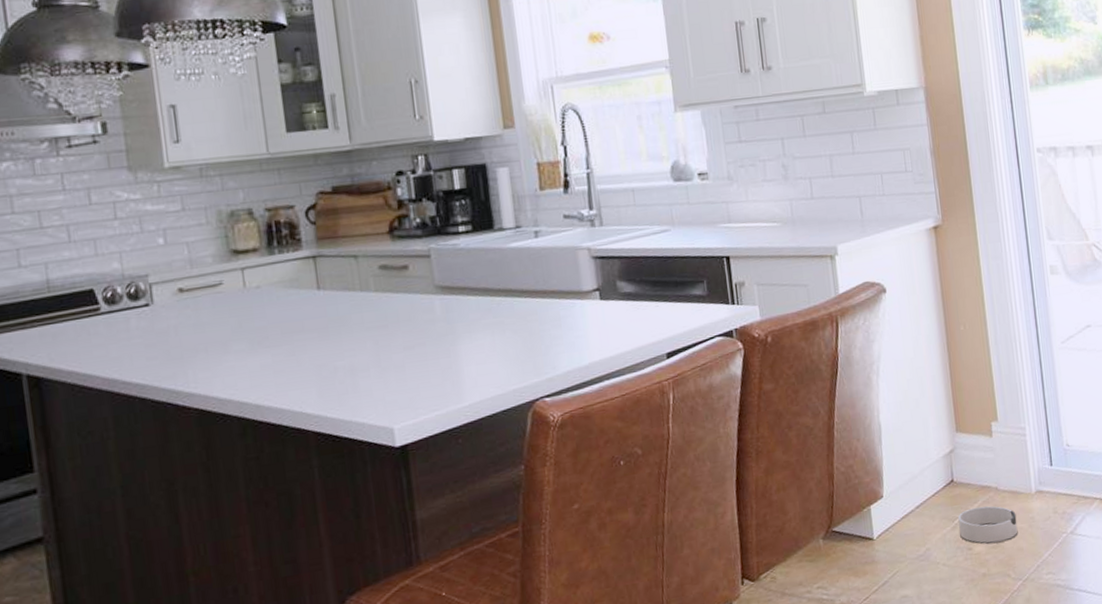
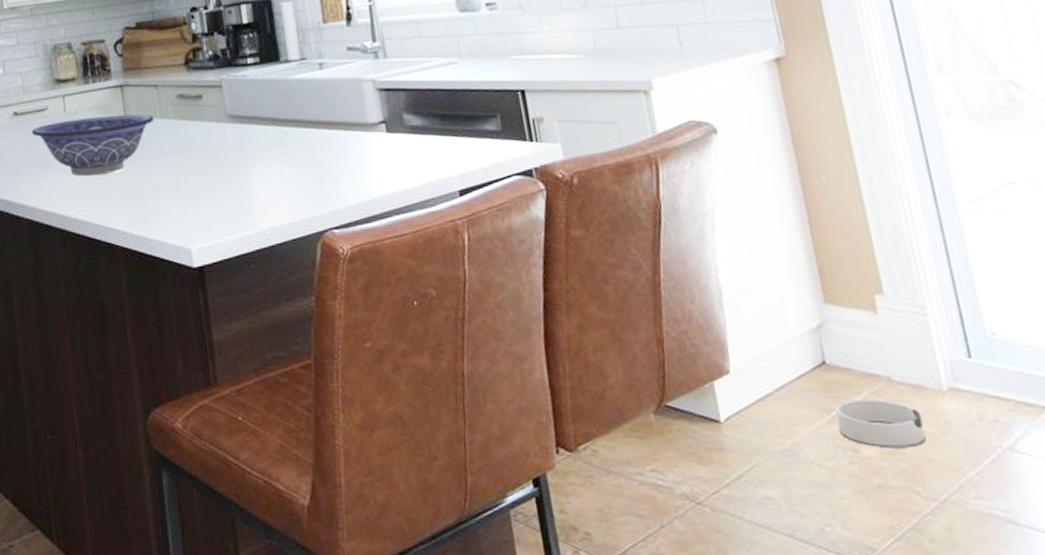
decorative bowl: none [201,287,353,358] -> present [31,114,155,176]

